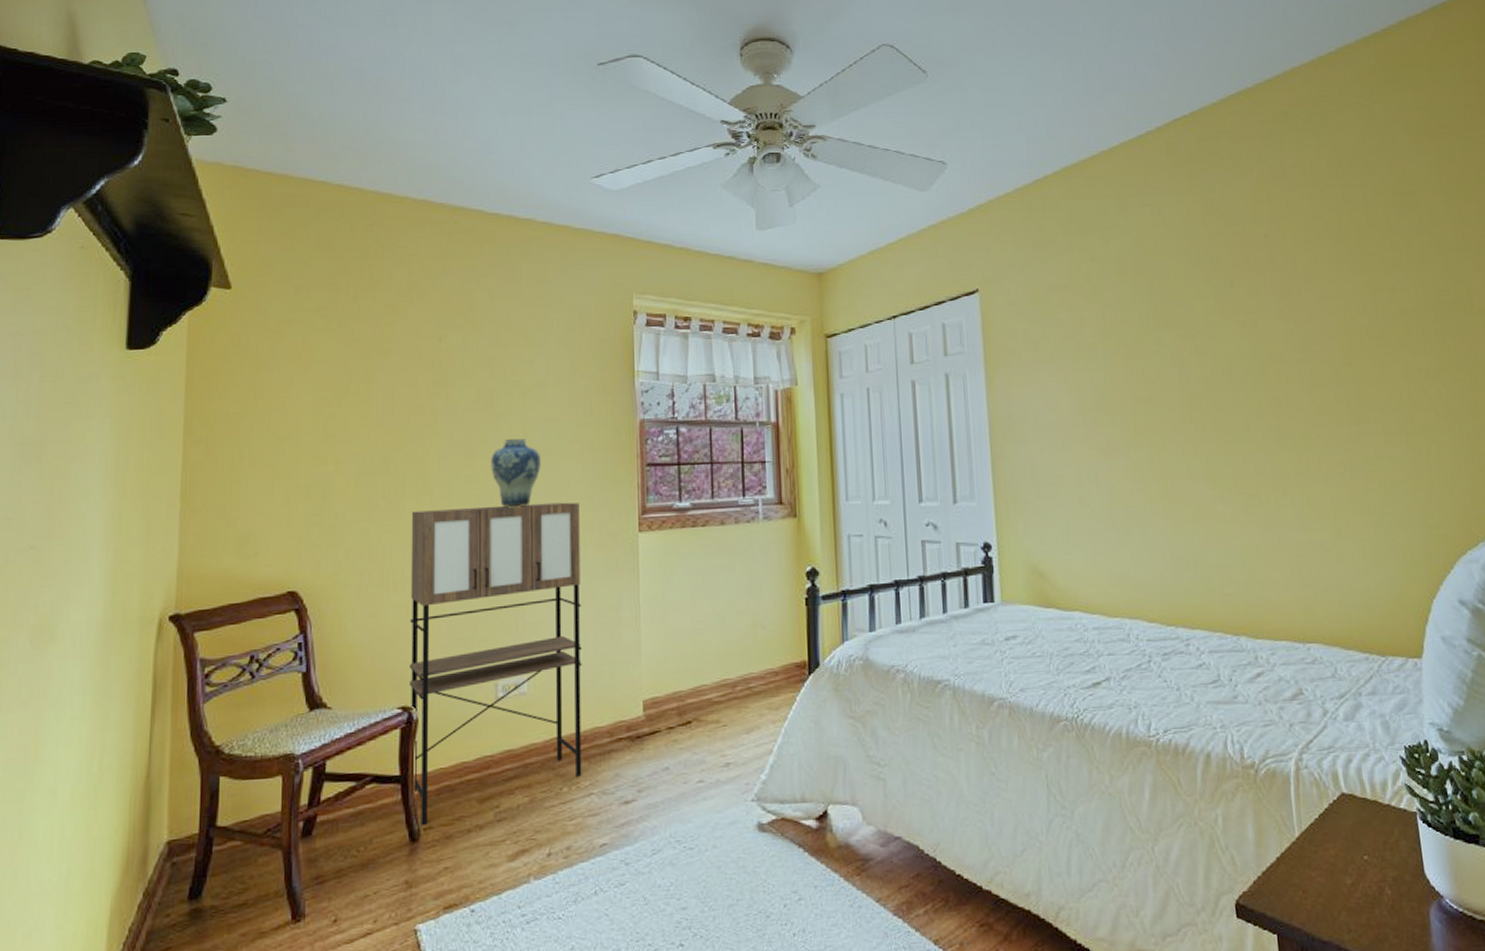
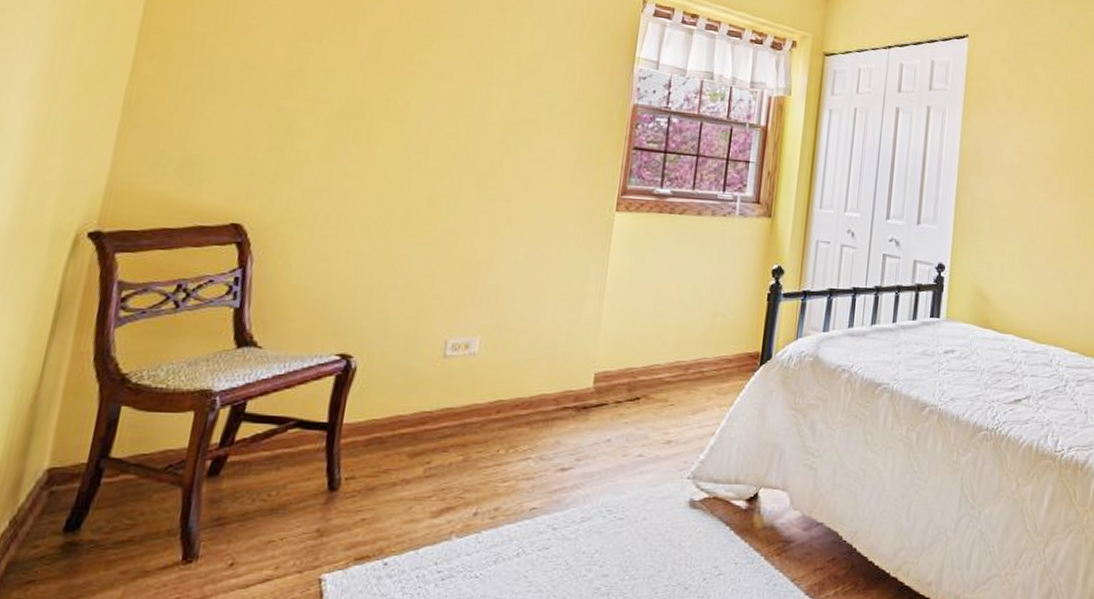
cabinet: present [410,502,582,826] -> none [342,160,560,476]
vase: present [491,439,541,508] -> none [473,103,528,172]

